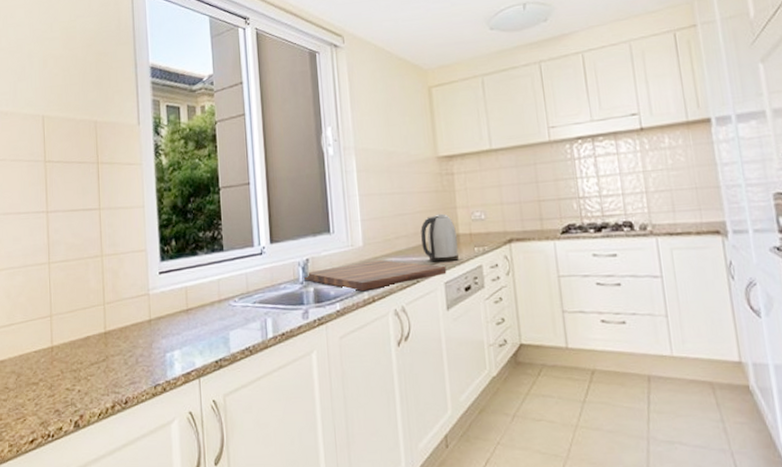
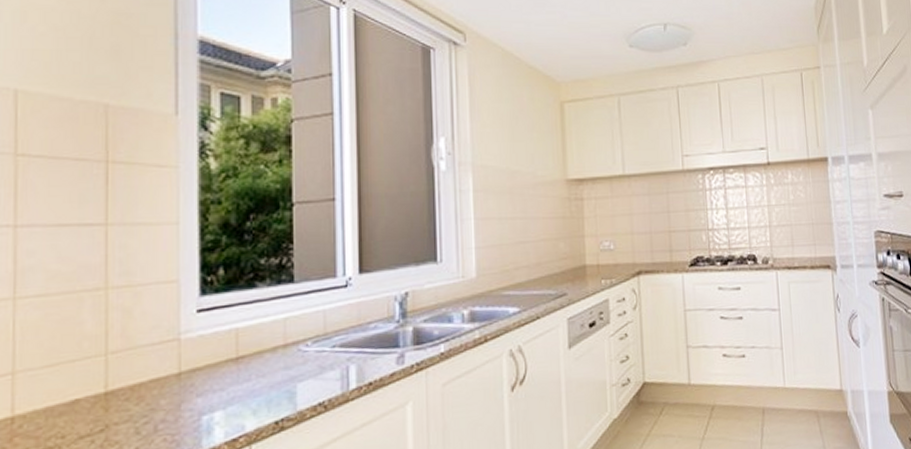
cutting board: present [304,259,447,292] -> none [402,293,571,330]
kettle: present [421,213,459,262] -> none [544,242,584,296]

